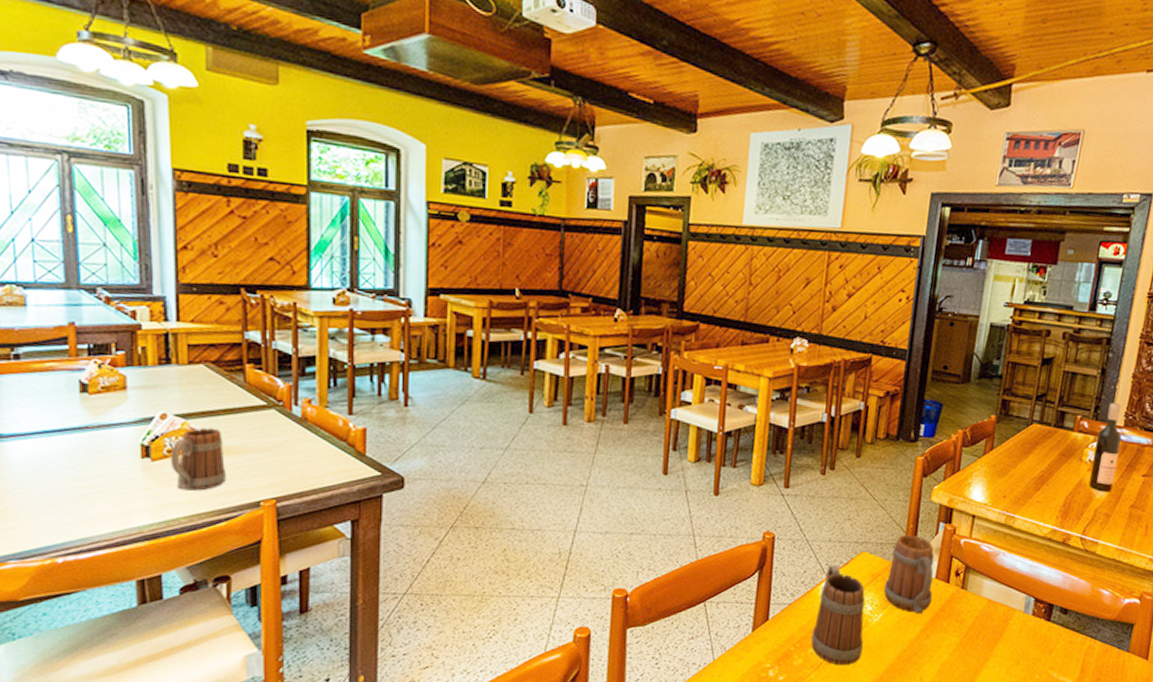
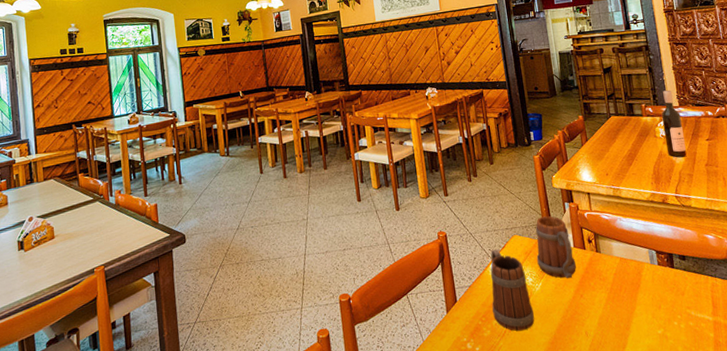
beer mug: present [170,427,226,491] -> none [35,221,71,269]

